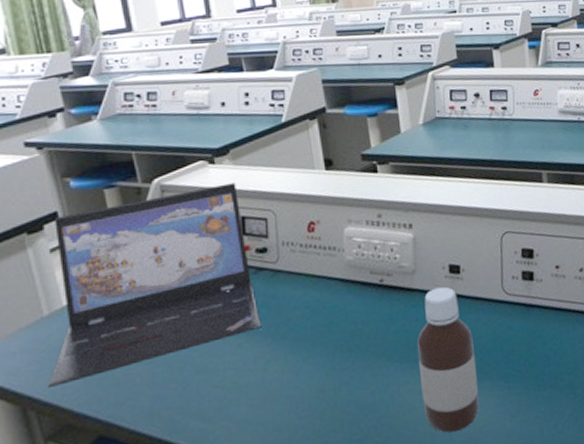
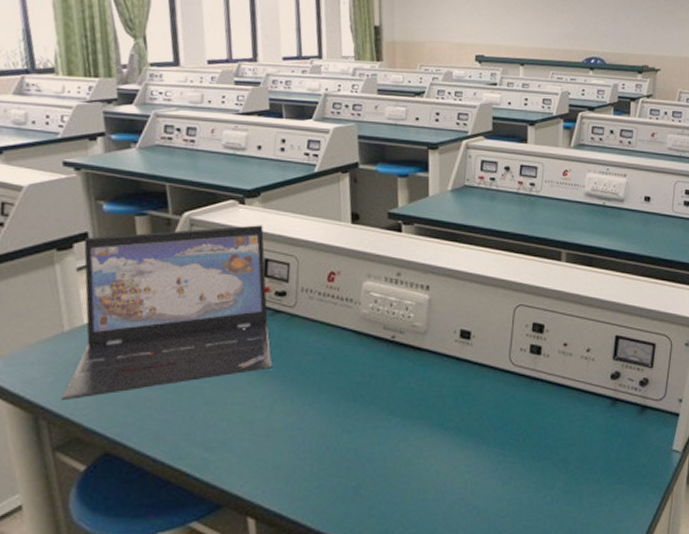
bottle: present [417,286,479,433] -> none [419,350,475,492]

